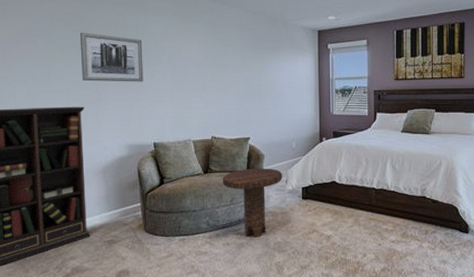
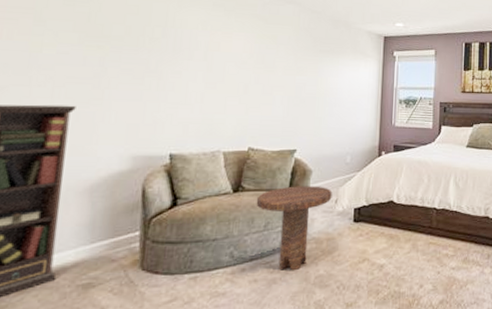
wall art: present [80,32,144,82] -> none [79,14,171,79]

